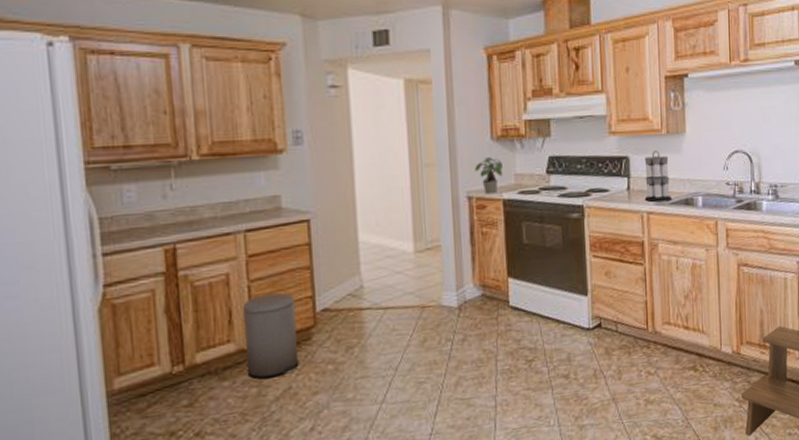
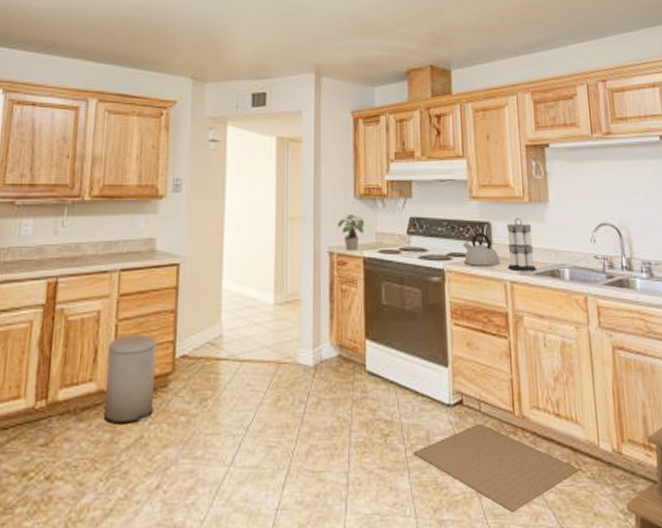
doormat: none [555,341,703,412] -> present [413,423,580,512]
kettle: none [601,167,639,201] -> present [462,233,502,266]

